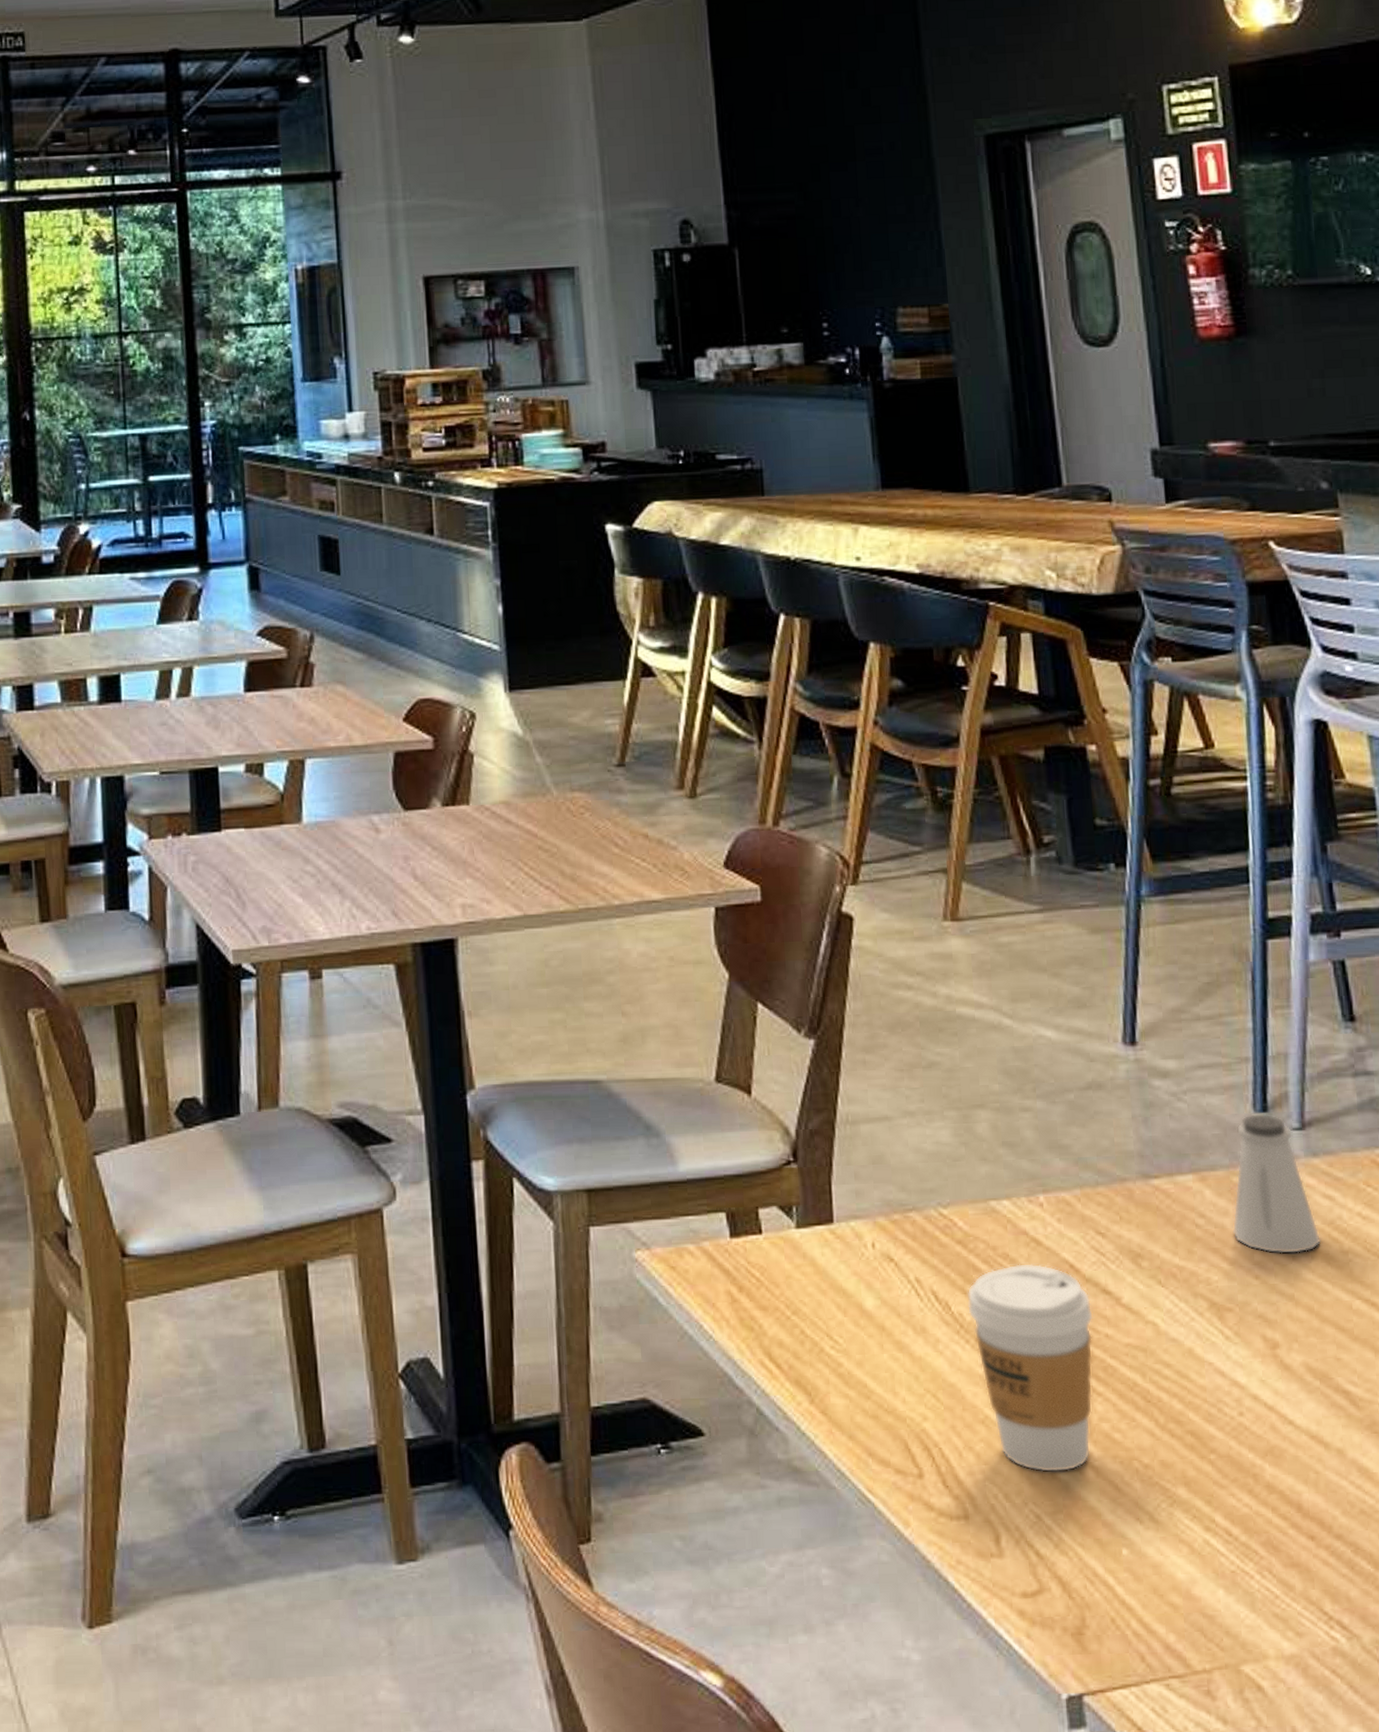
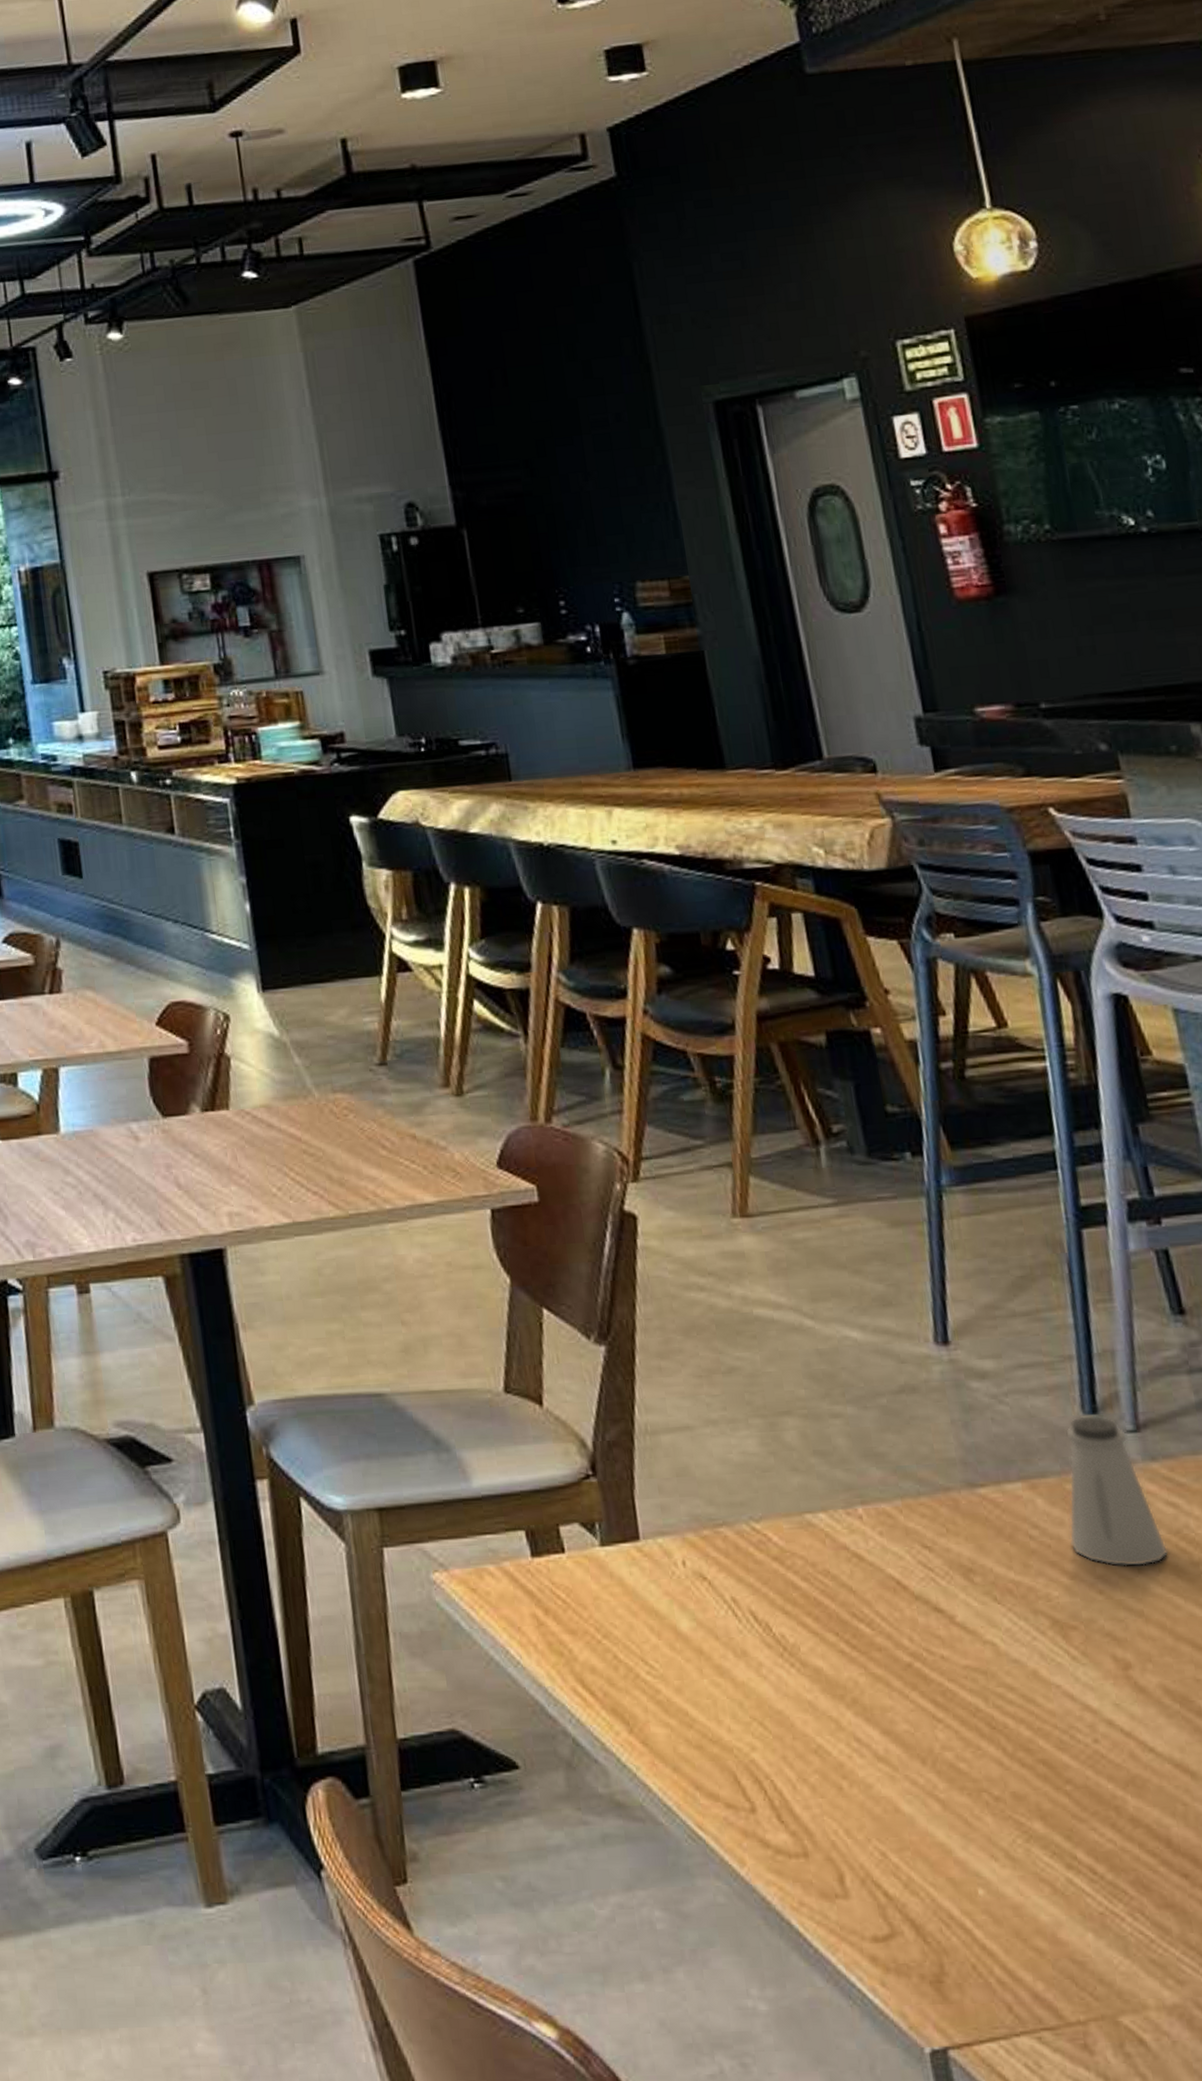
coffee cup: present [967,1263,1093,1473] -> none [788,1580,935,1806]

